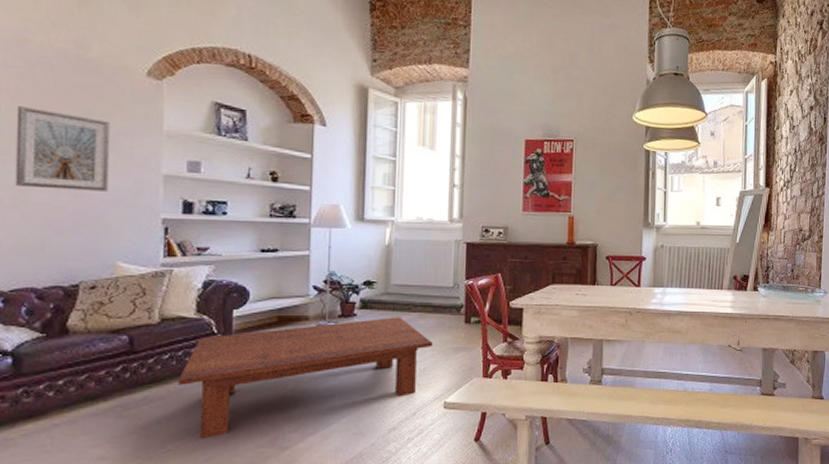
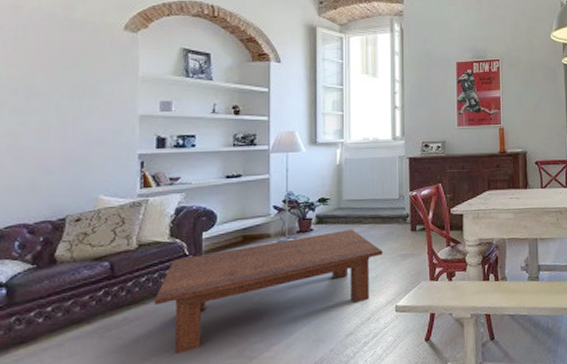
picture frame: present [15,106,111,191] -> none [10,64,94,135]

